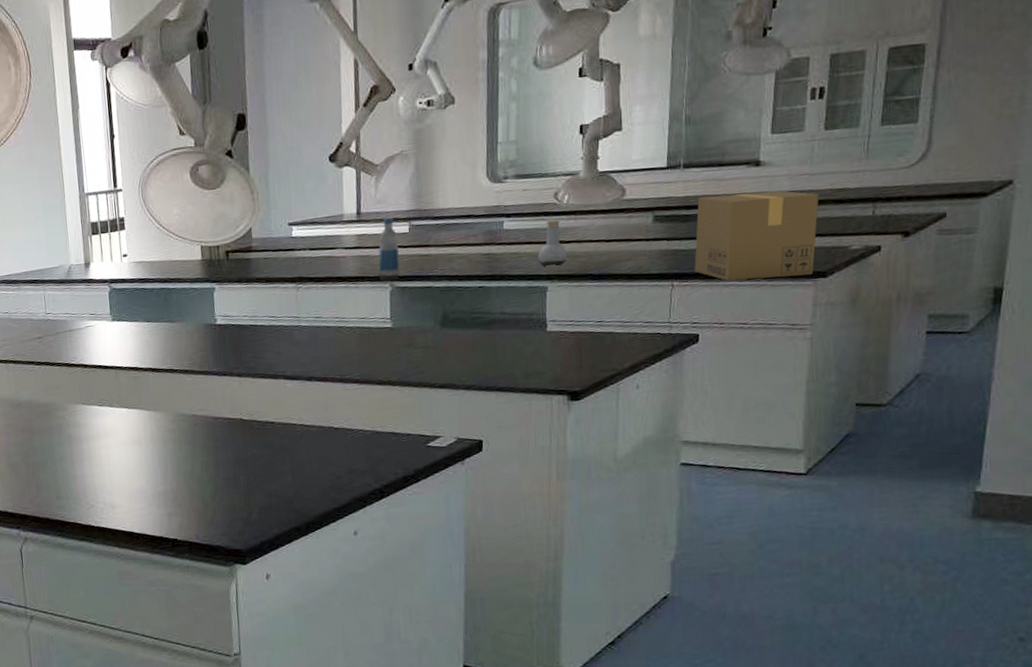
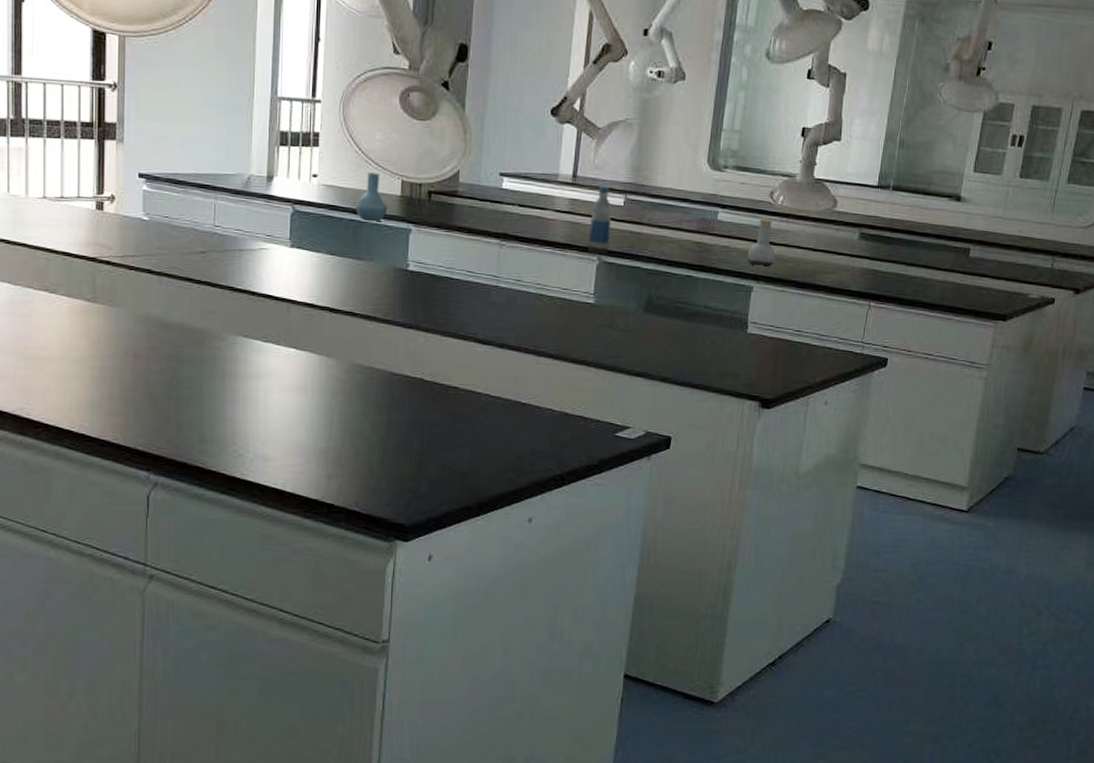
flask: none [163,243,192,288] -> present [356,172,388,222]
cardboard box: present [694,190,819,281] -> none [891,222,1008,317]

